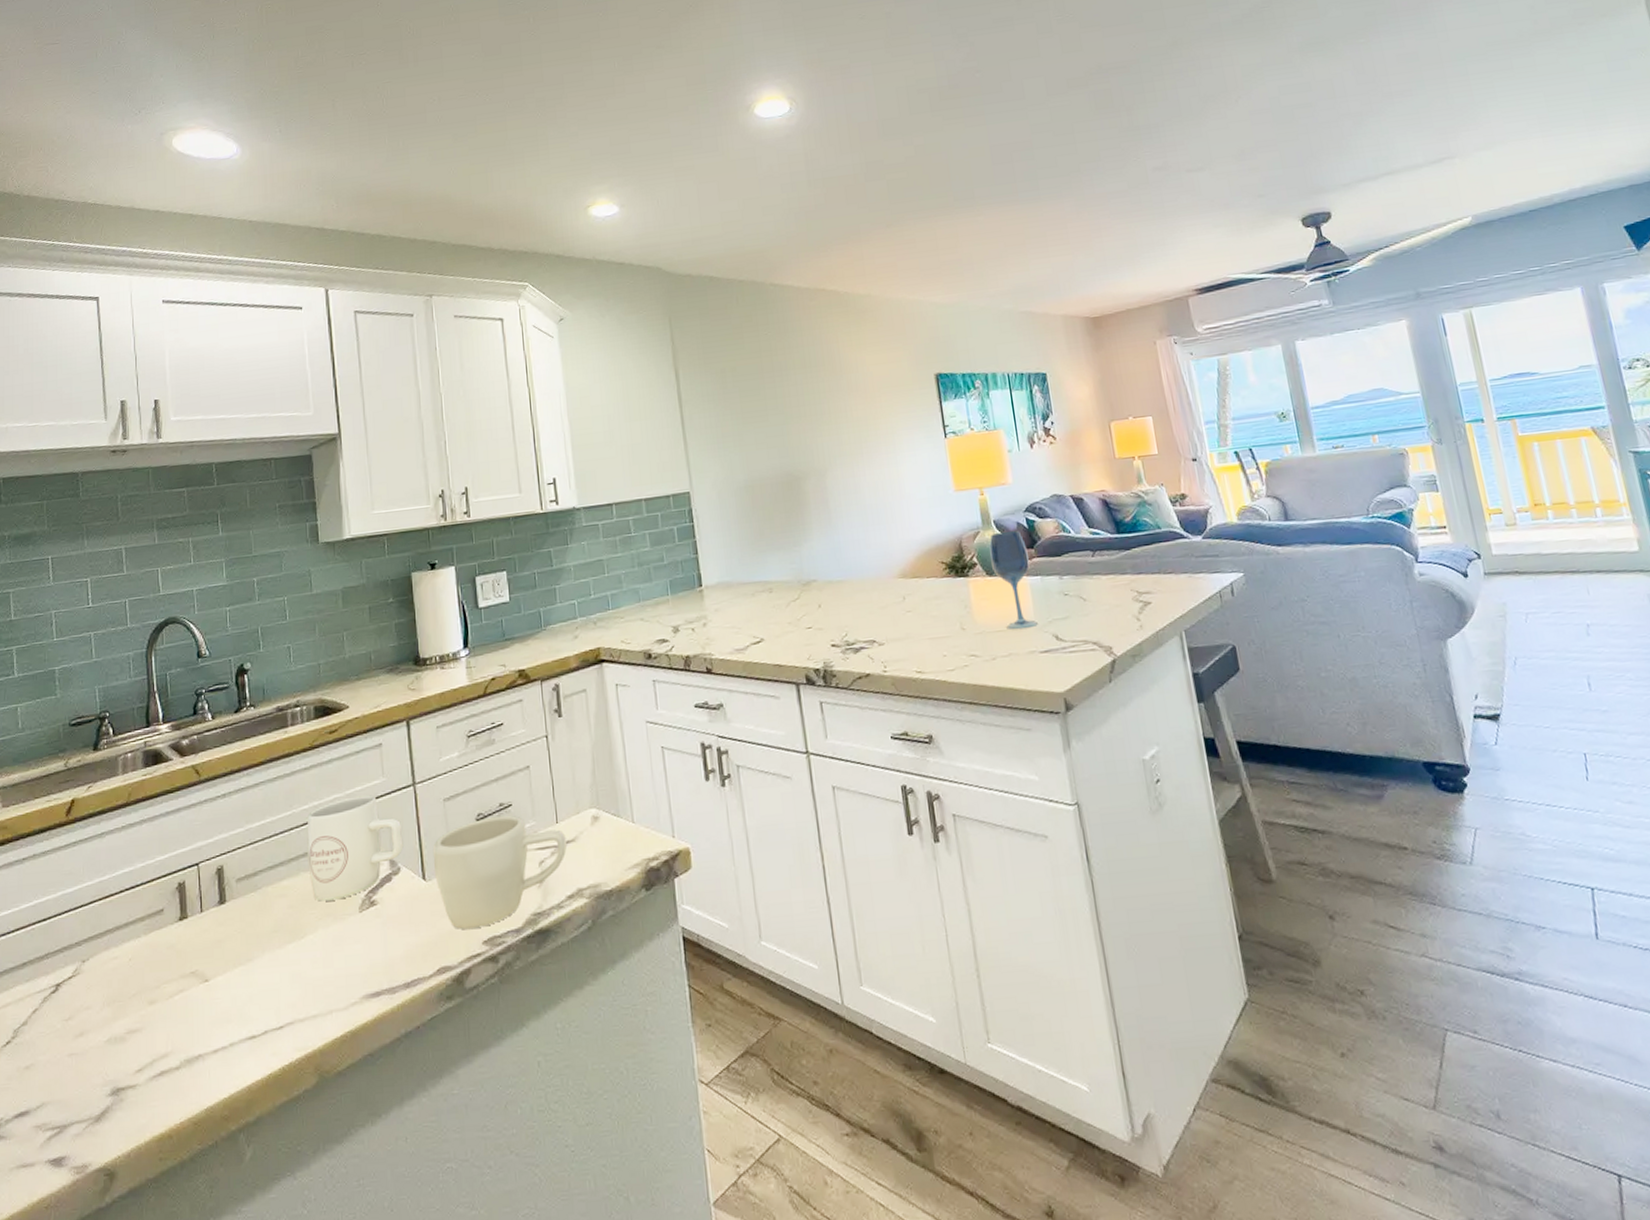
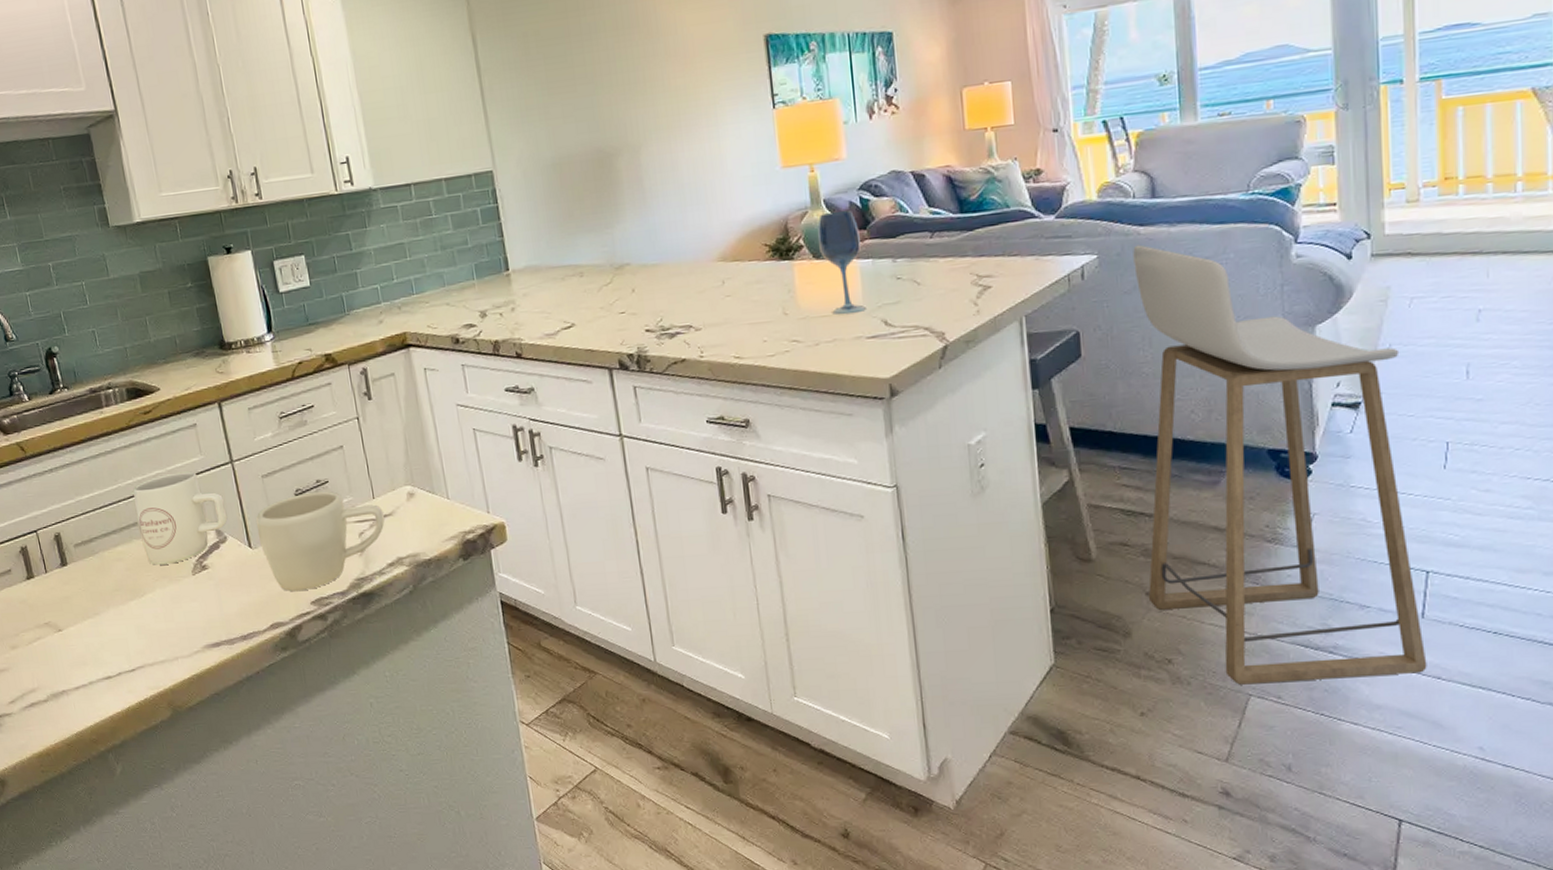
bar stool: none [1274,563,1612,1018] -> present [1133,244,1427,685]

